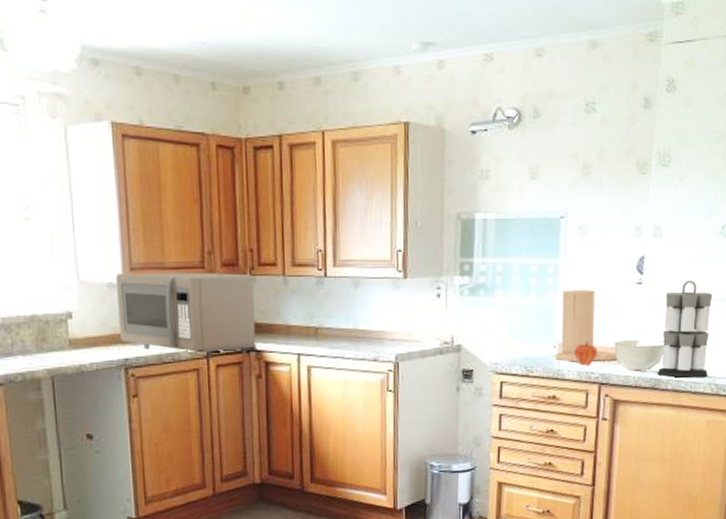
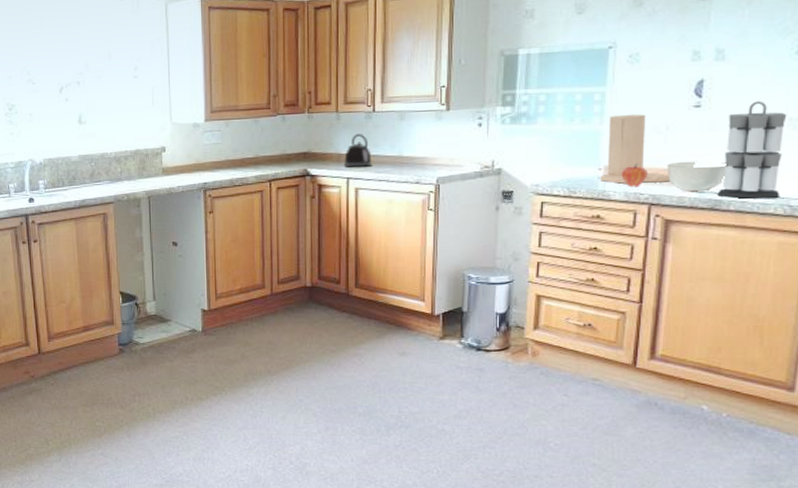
microwave: present [116,272,256,359] -> none [200,112,311,183]
kettle: none [294,302,325,342] -> present [344,134,372,167]

